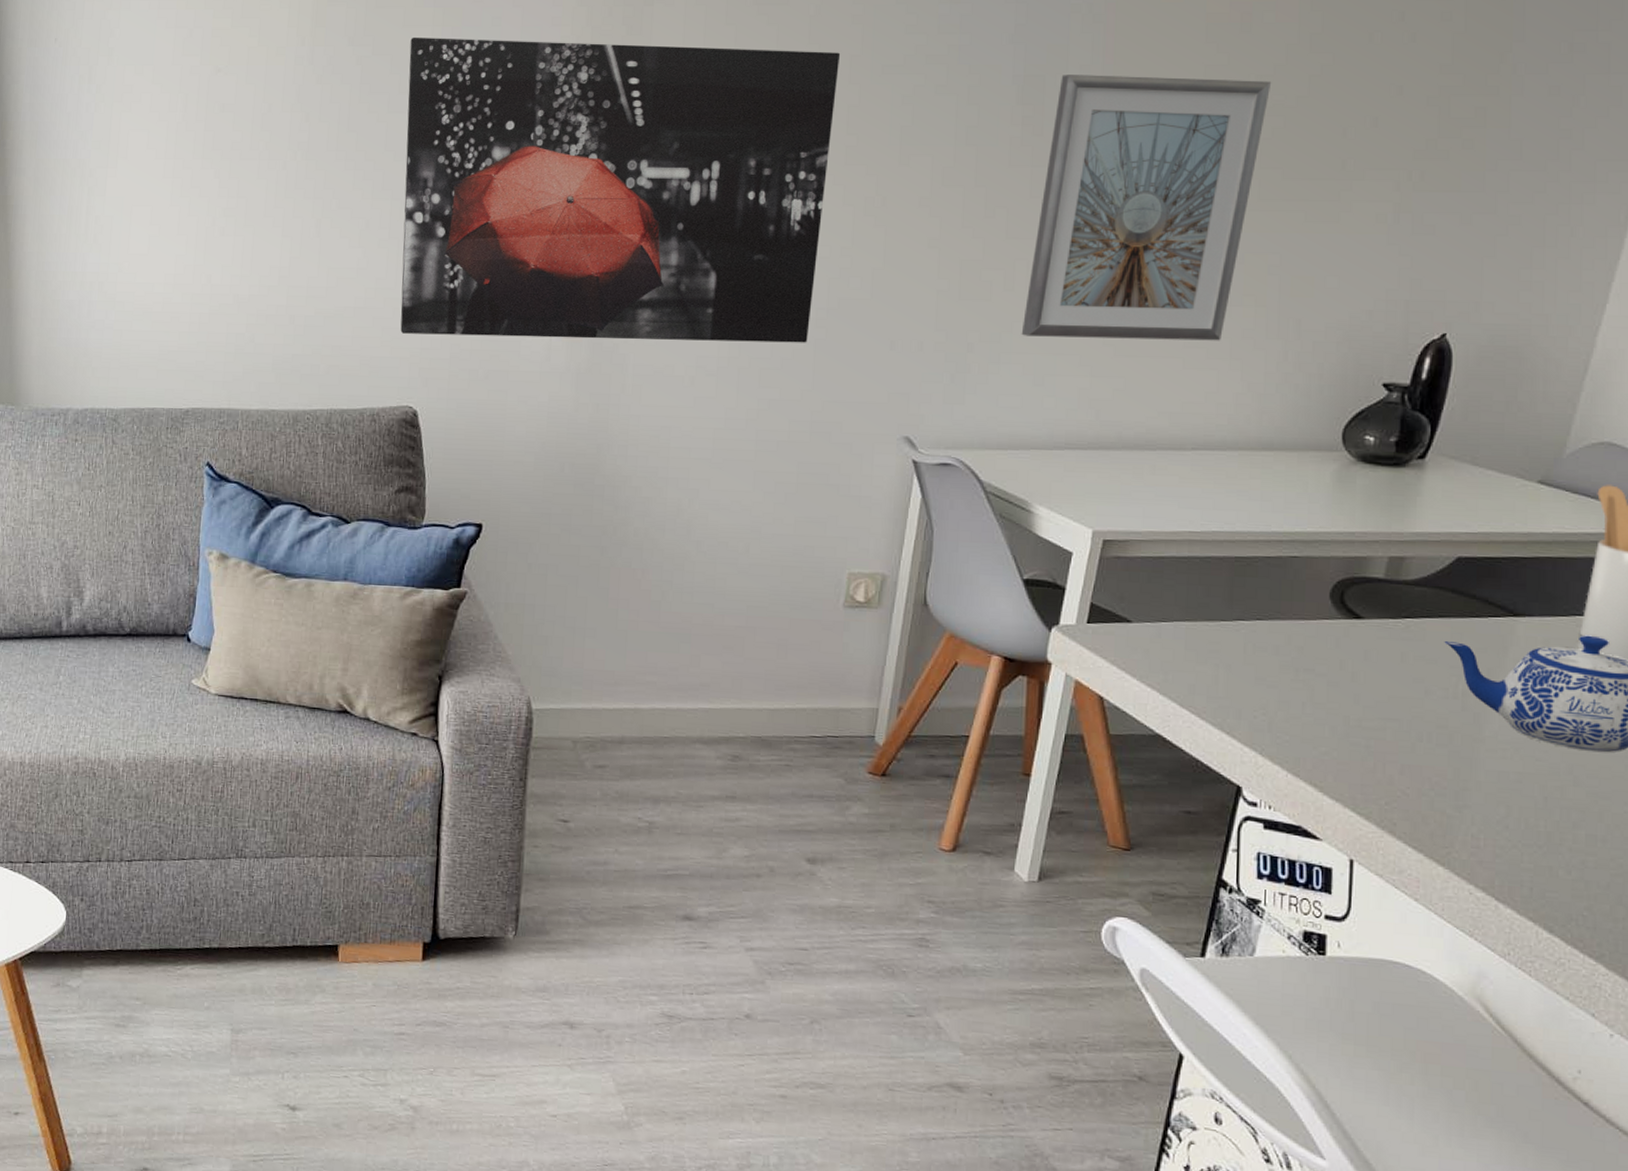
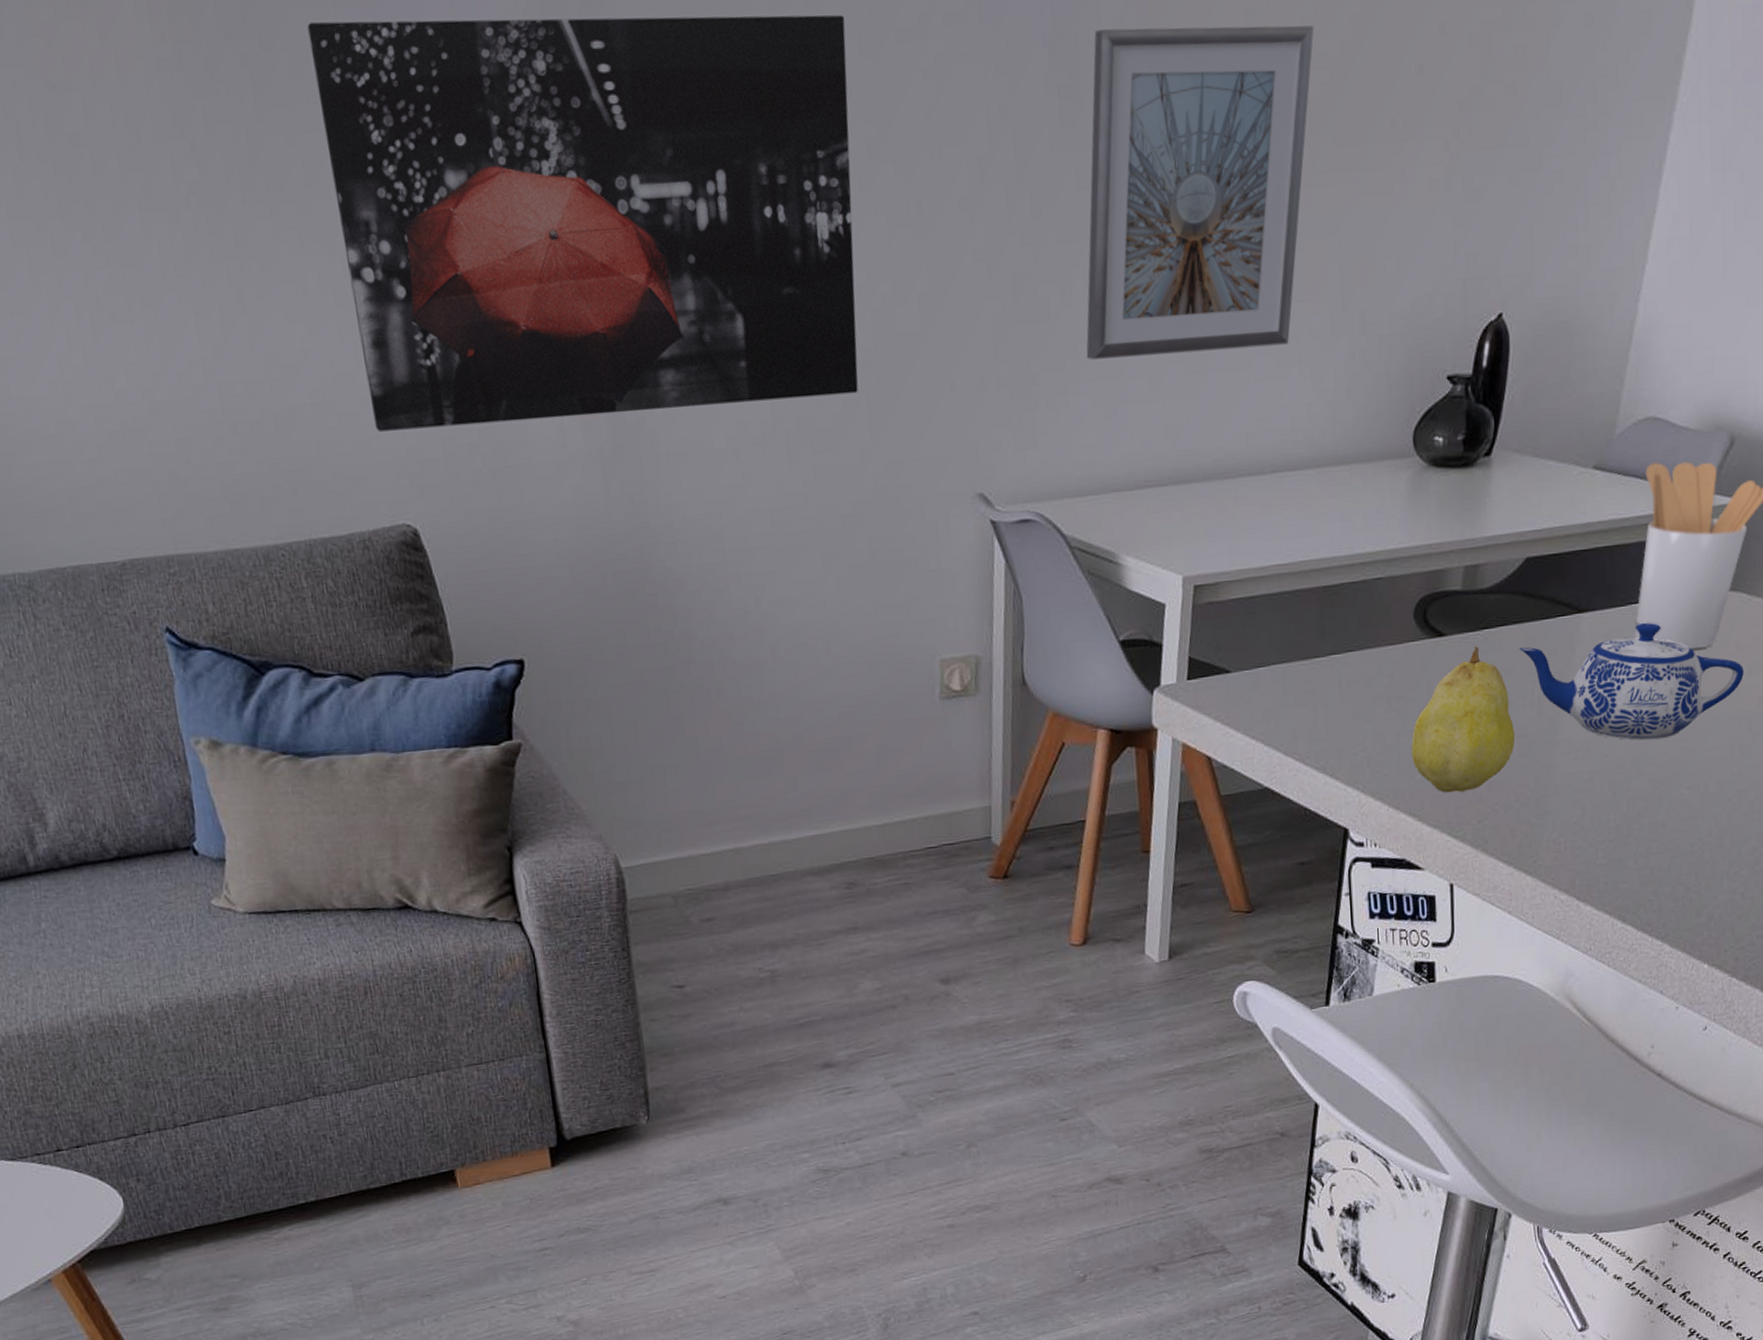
fruit: none [1316,632,1435,771] -> present [1411,645,1516,793]

